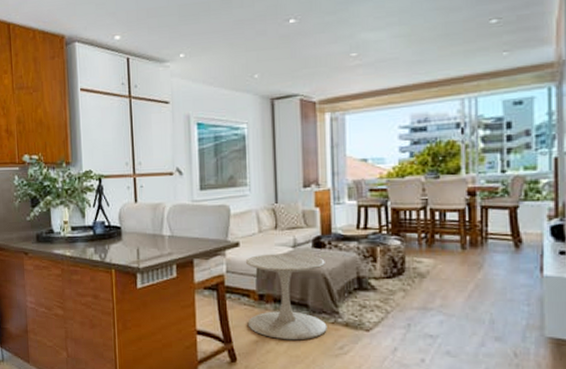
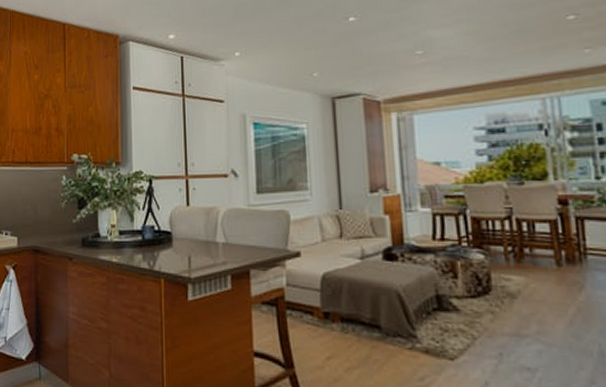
side table: present [245,253,327,341] -> none [307,265,404,368]

